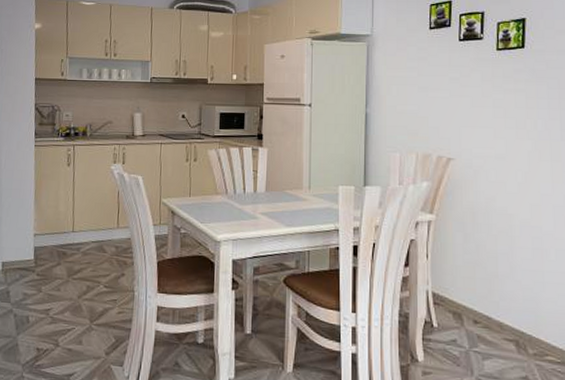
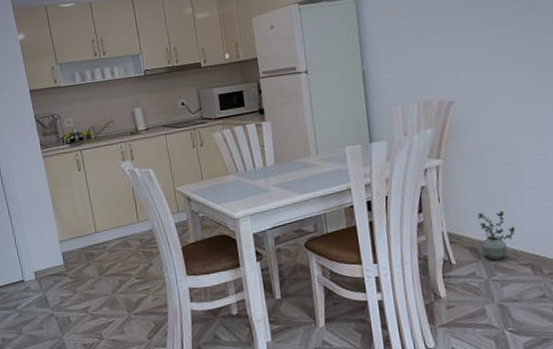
potted plant: none [465,277,502,331] -> present [477,210,516,261]

